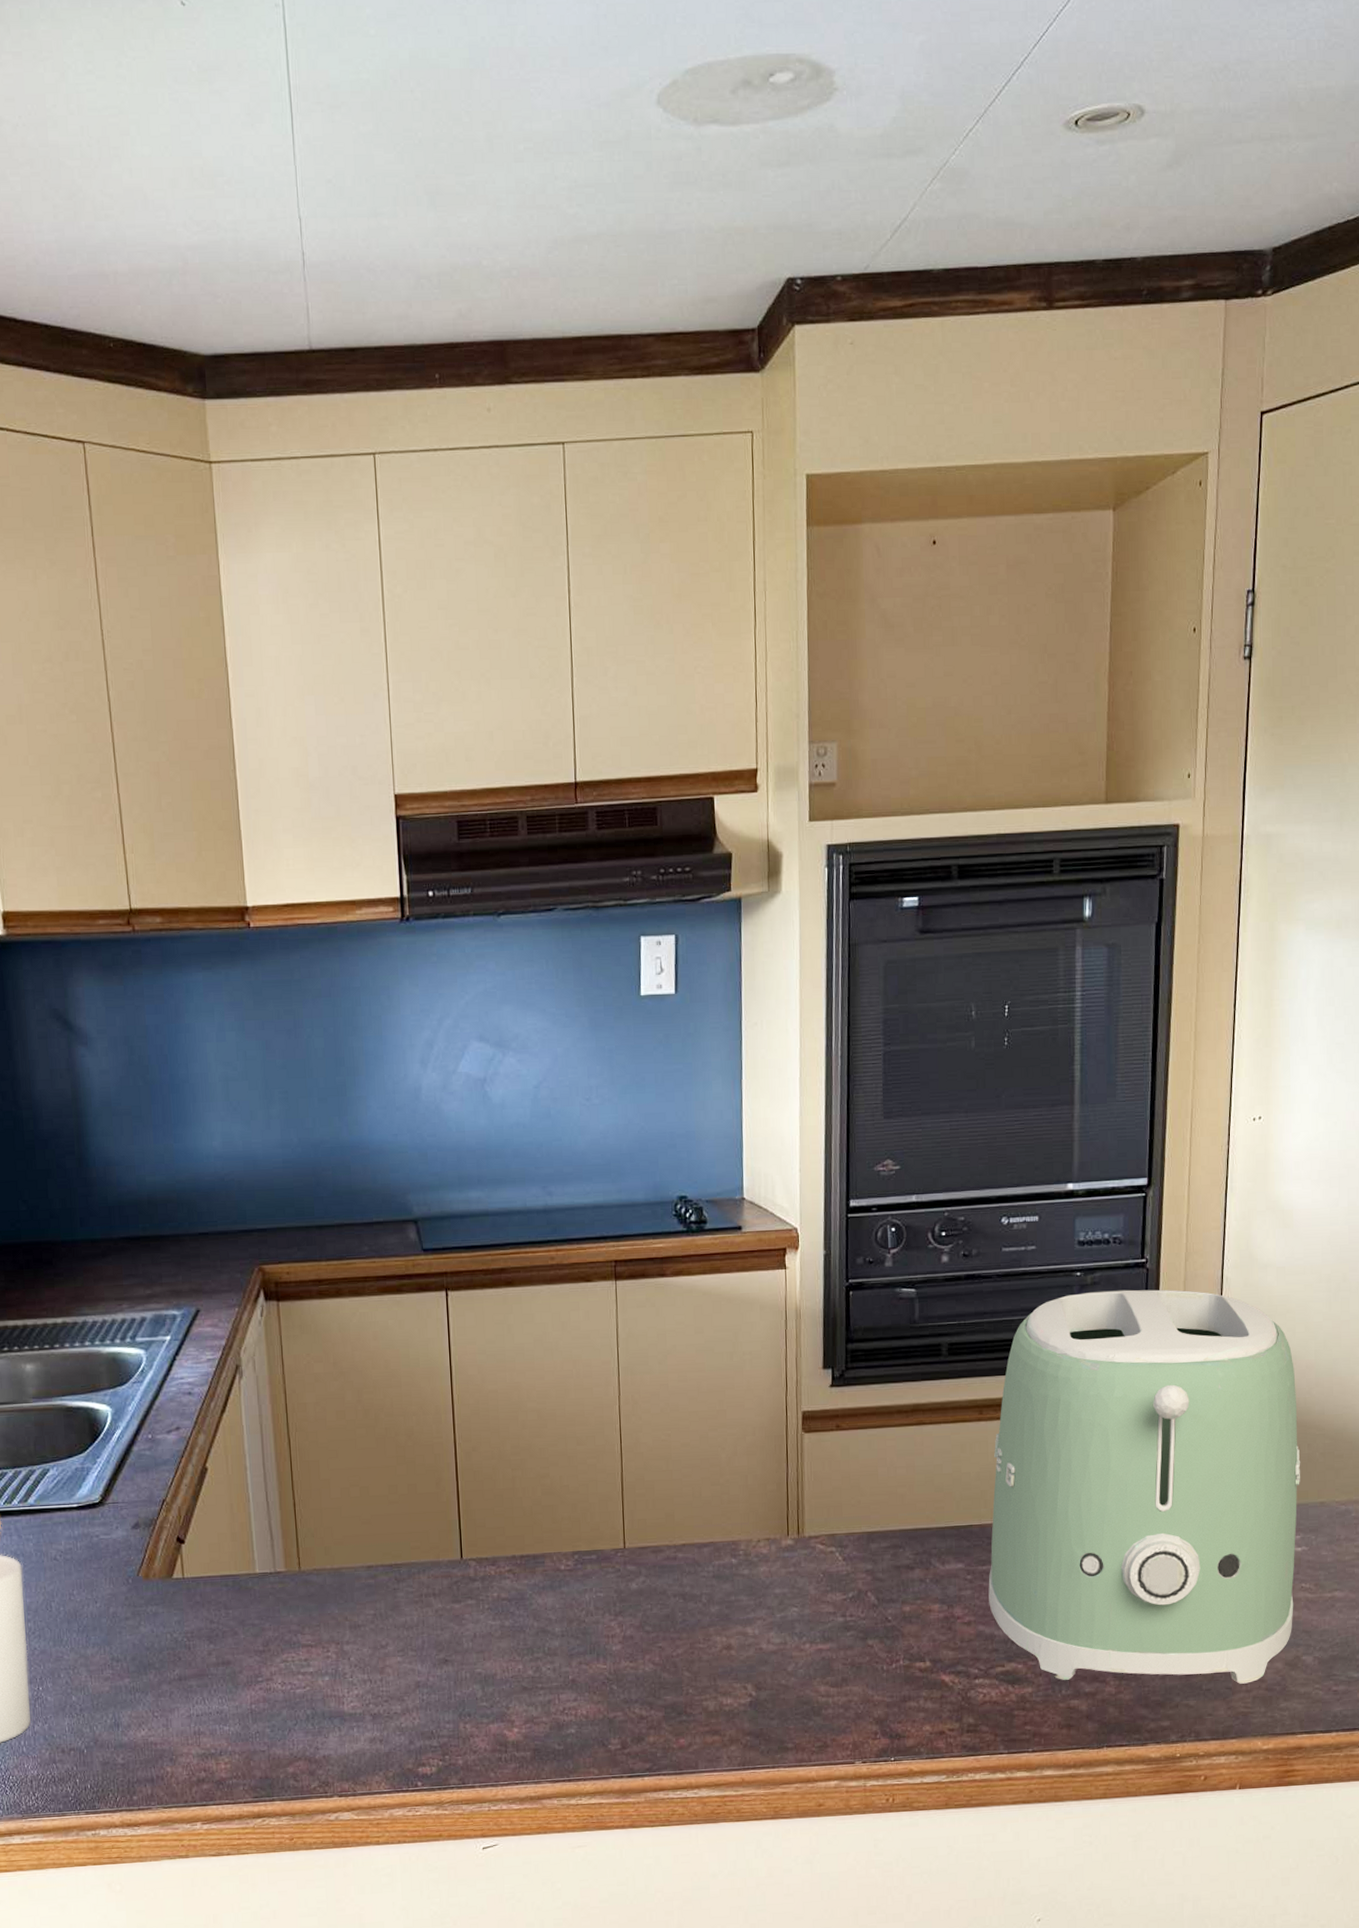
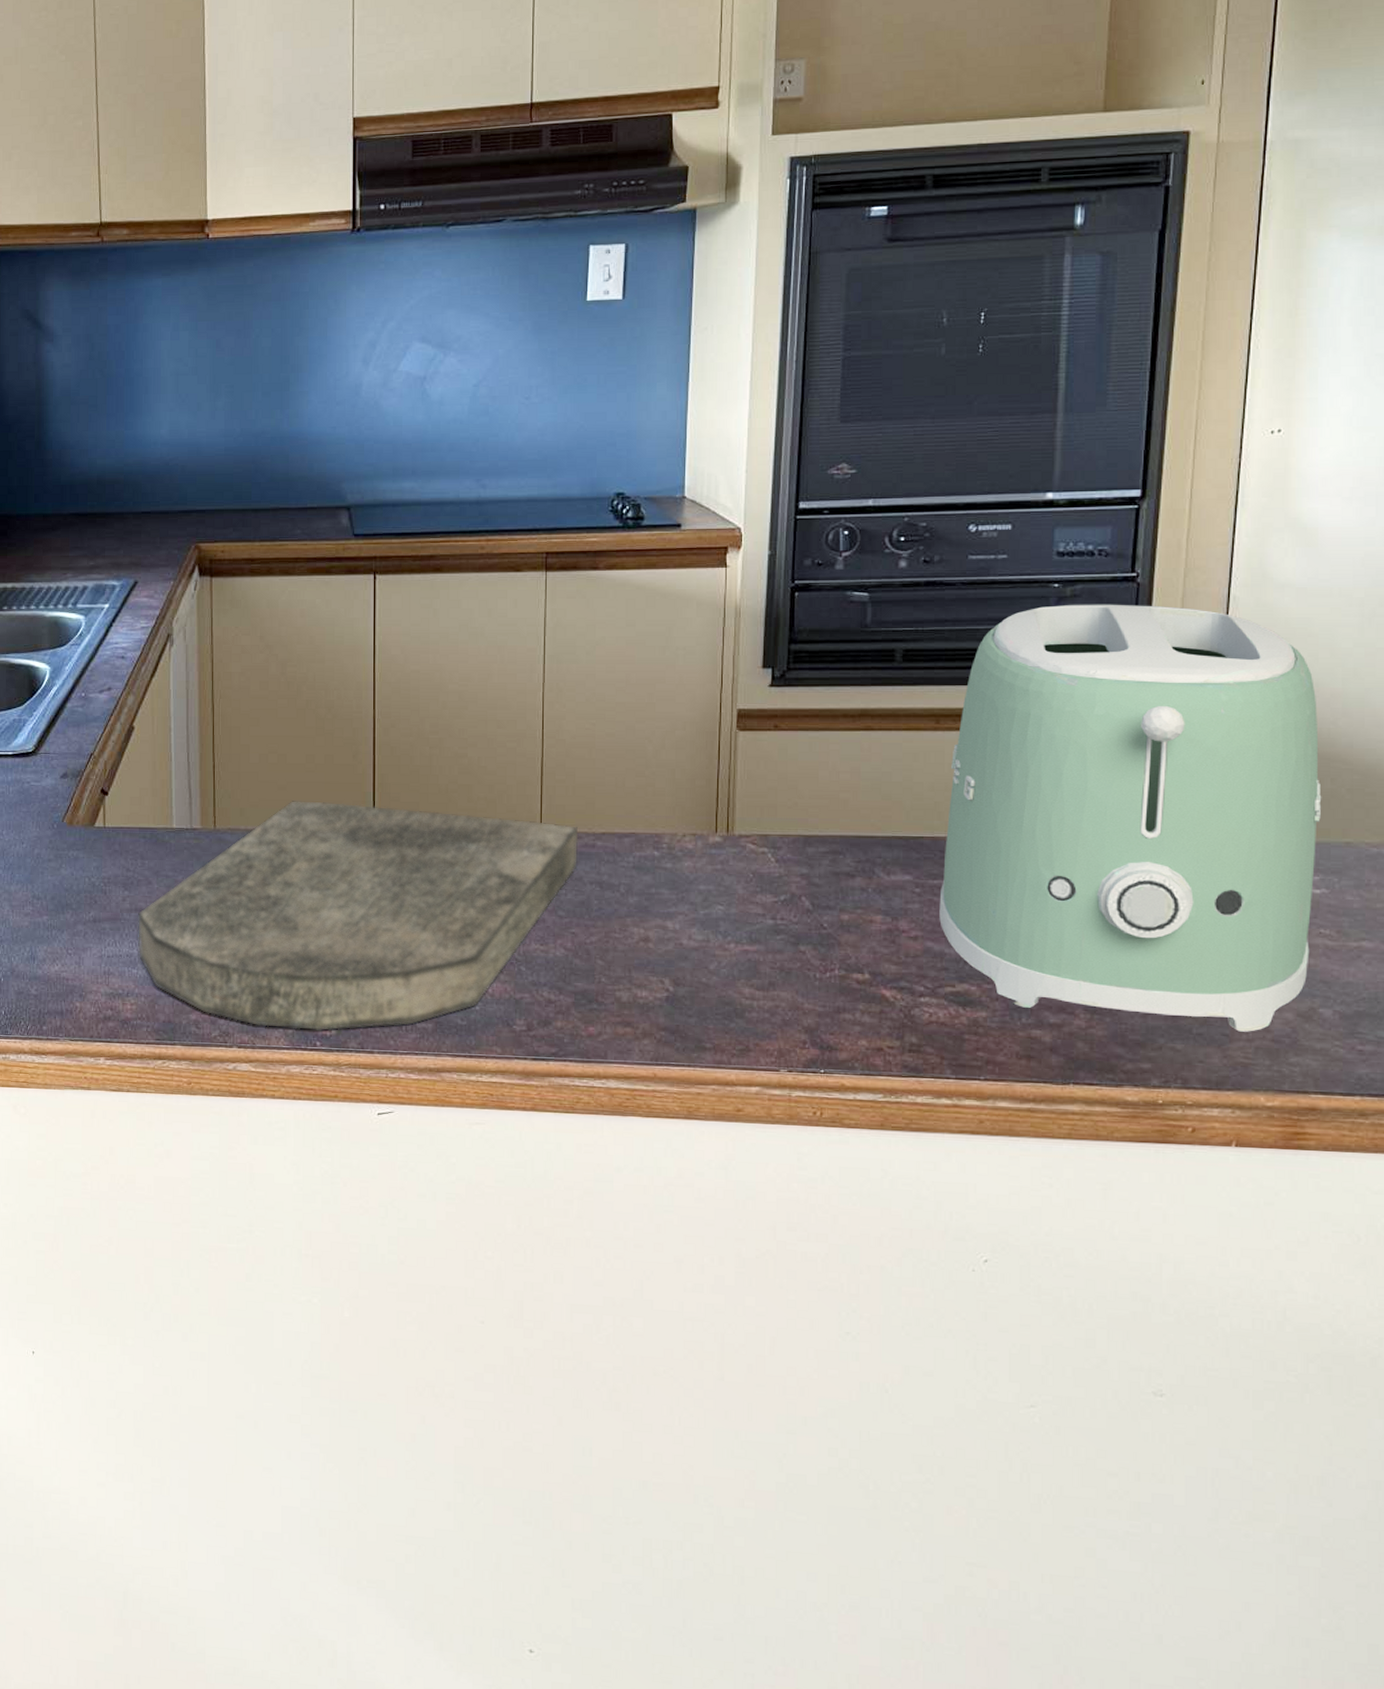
cutting board: none [226,1533,661,1772] -> present [138,801,579,1031]

